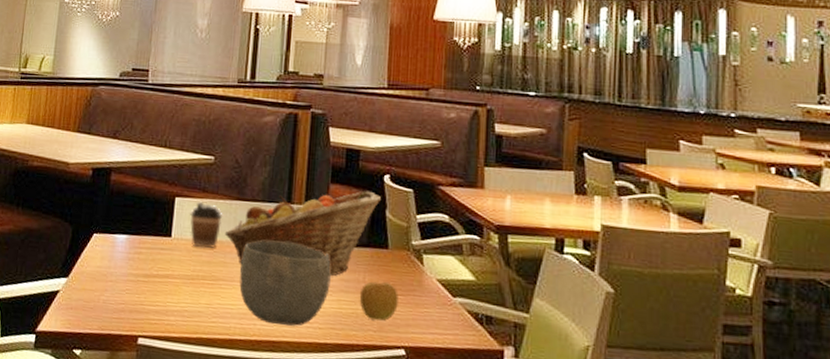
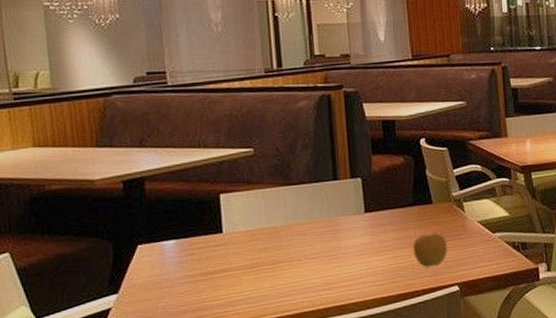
coffee cup: present [190,201,223,248] -> none [238,193,273,237]
fruit basket: present [224,190,382,276] -> none [277,156,421,245]
bowl: present [239,240,331,326] -> none [297,214,385,291]

